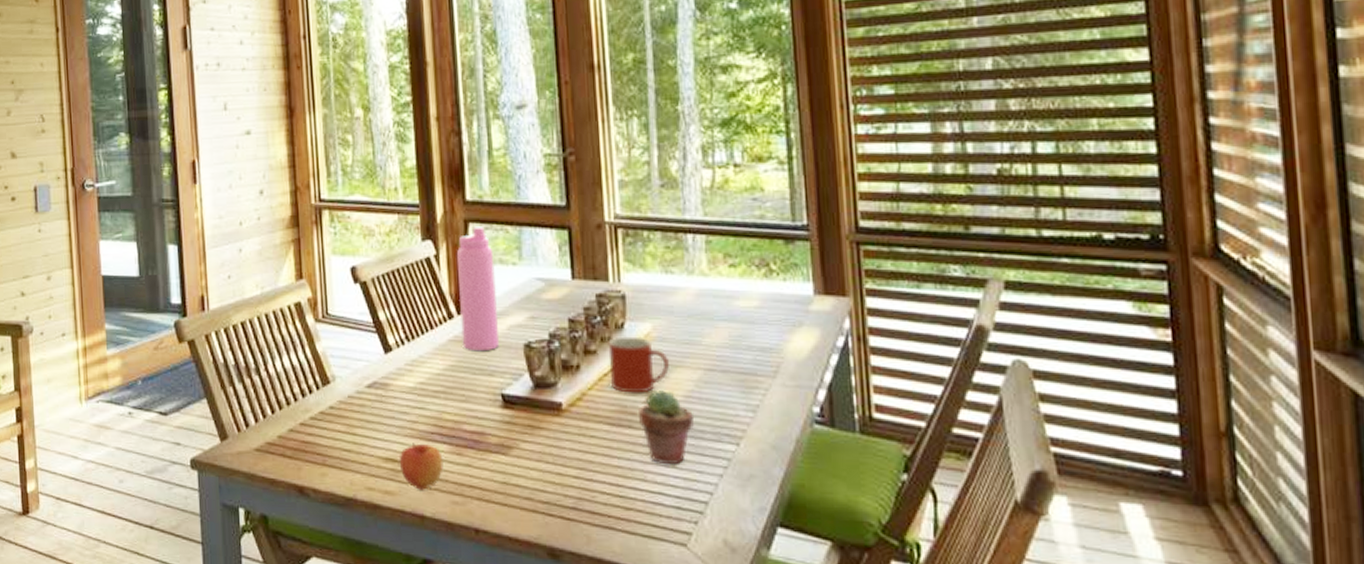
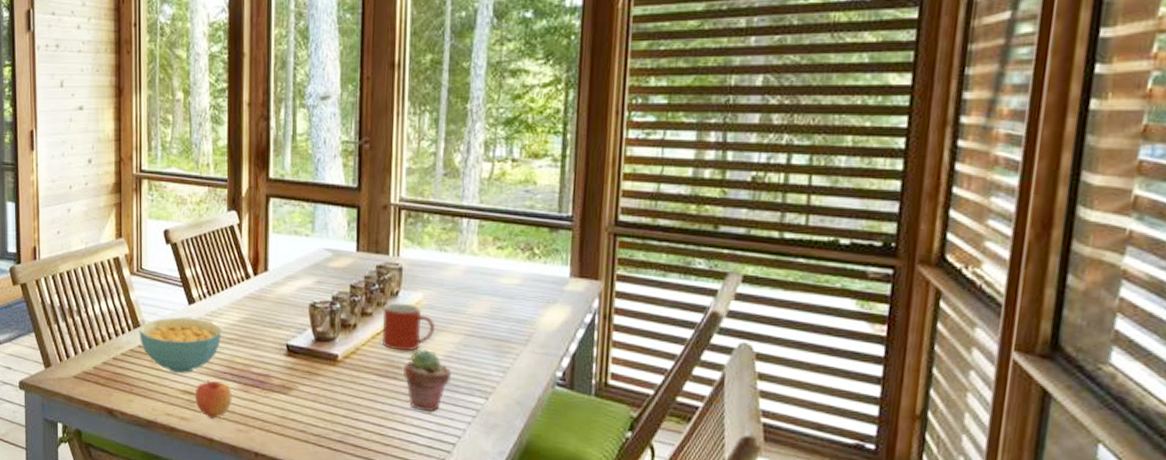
cereal bowl: none [329,369,426,438] -> present [139,318,222,374]
water bottle: present [456,226,500,352] -> none [256,201,290,308]

